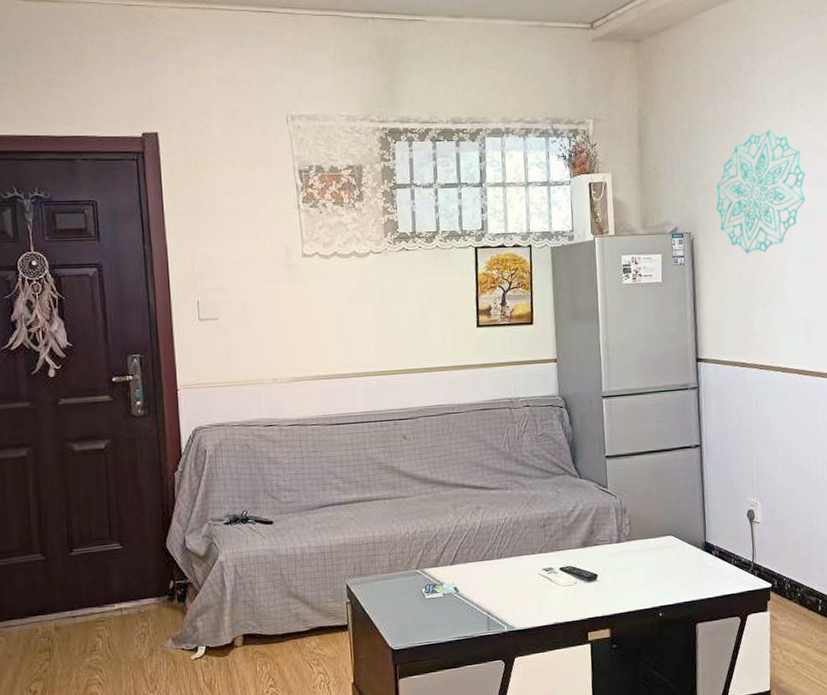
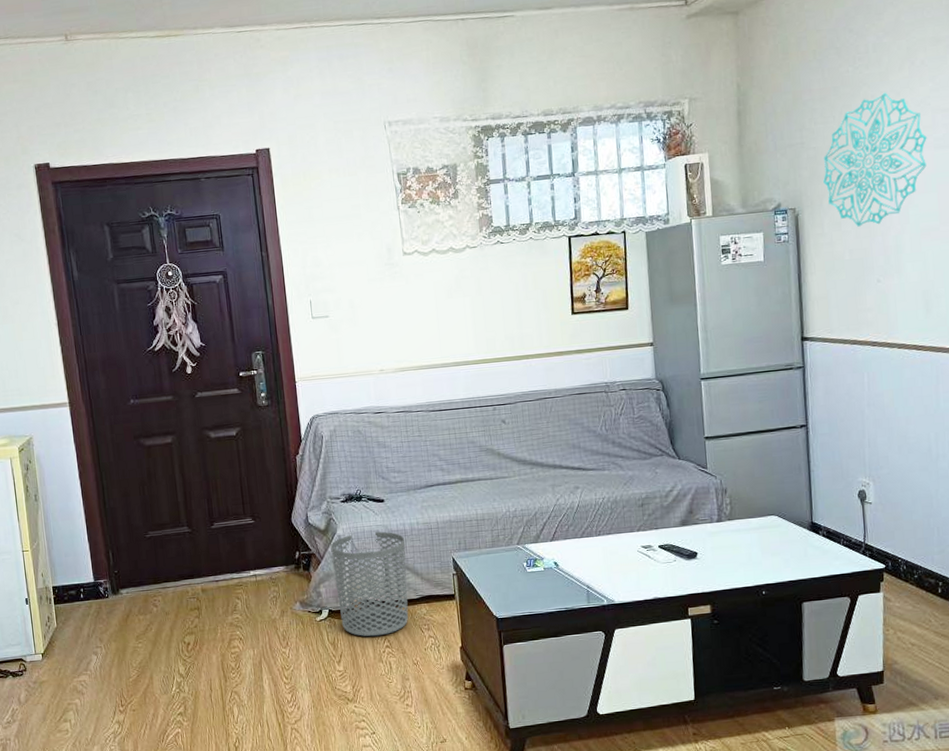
waste bin: none [210,556,297,676] -> present [330,531,409,637]

